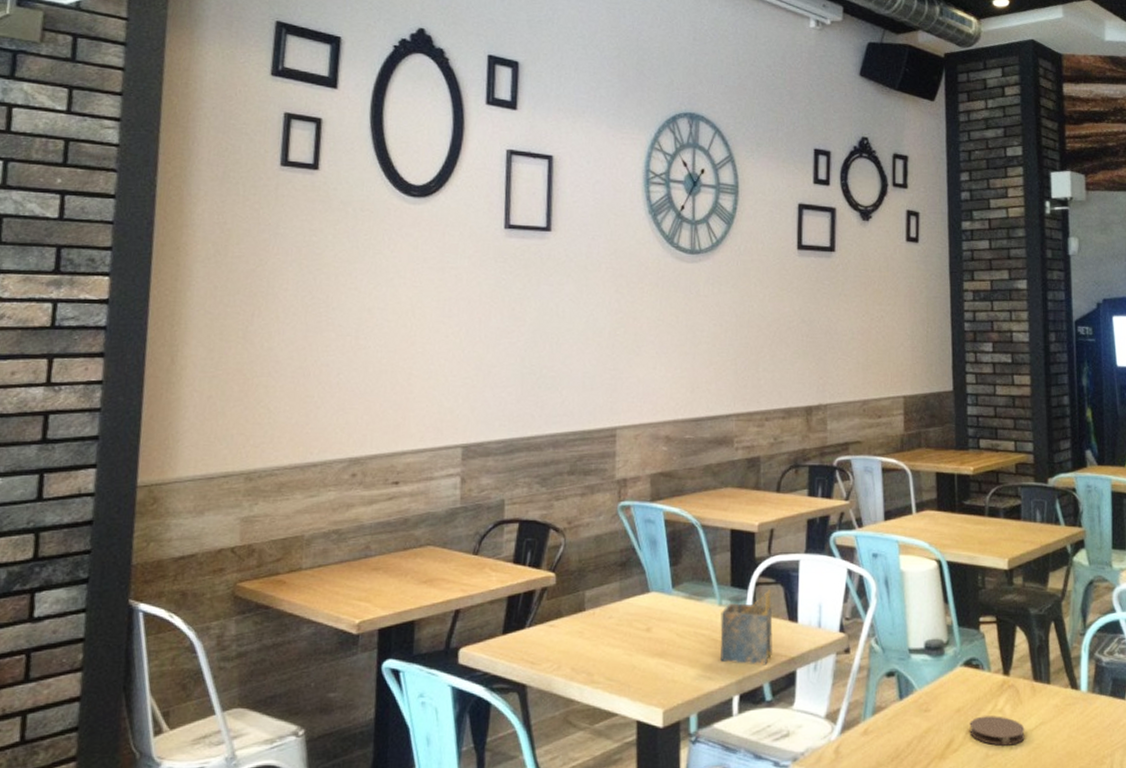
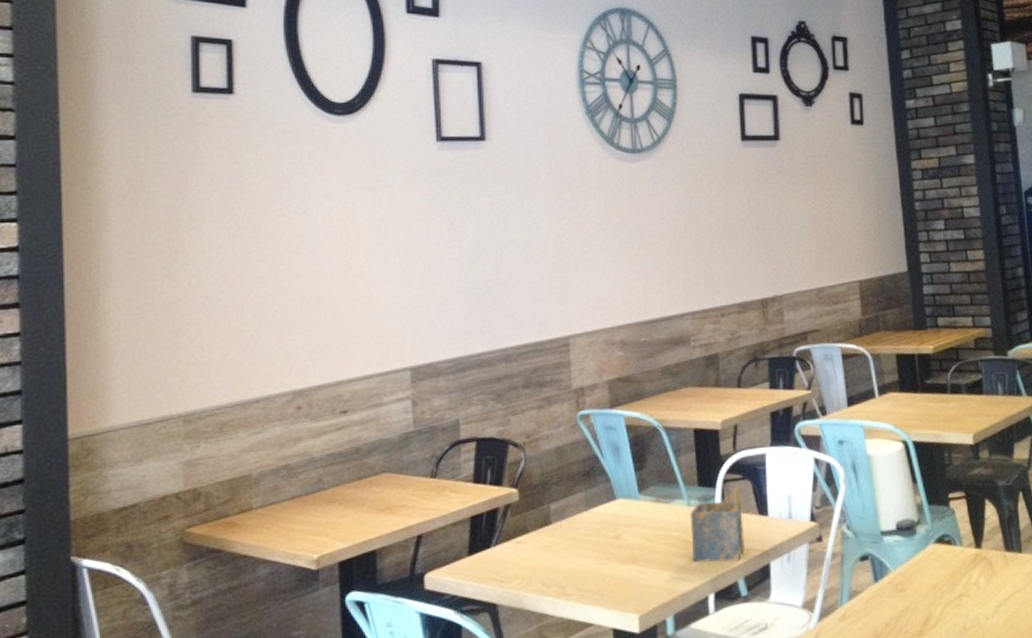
coaster: present [969,716,1025,746] -> none [945,588,1001,618]

